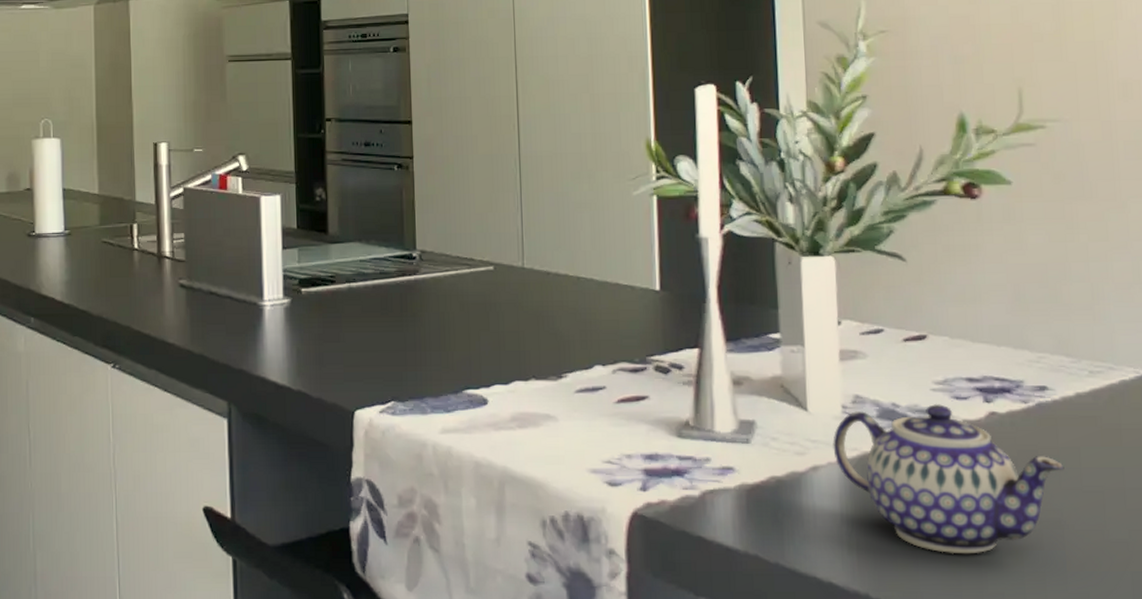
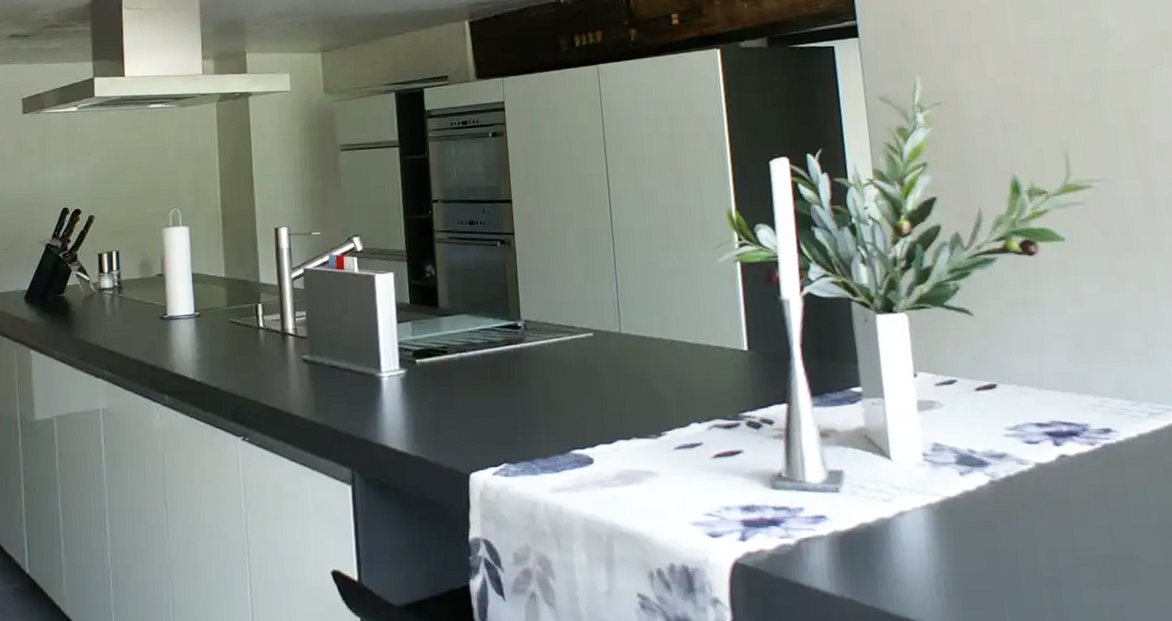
teapot: present [833,404,1064,554] -> none [916,449,1133,592]

